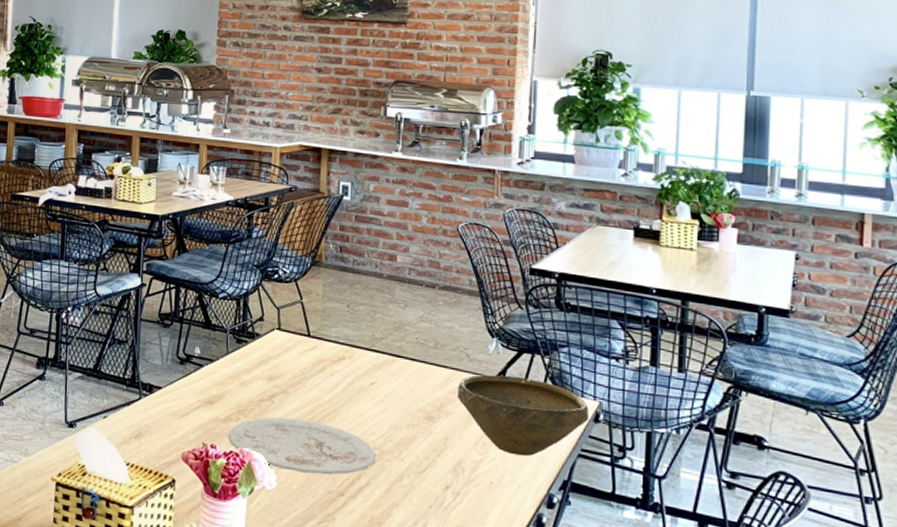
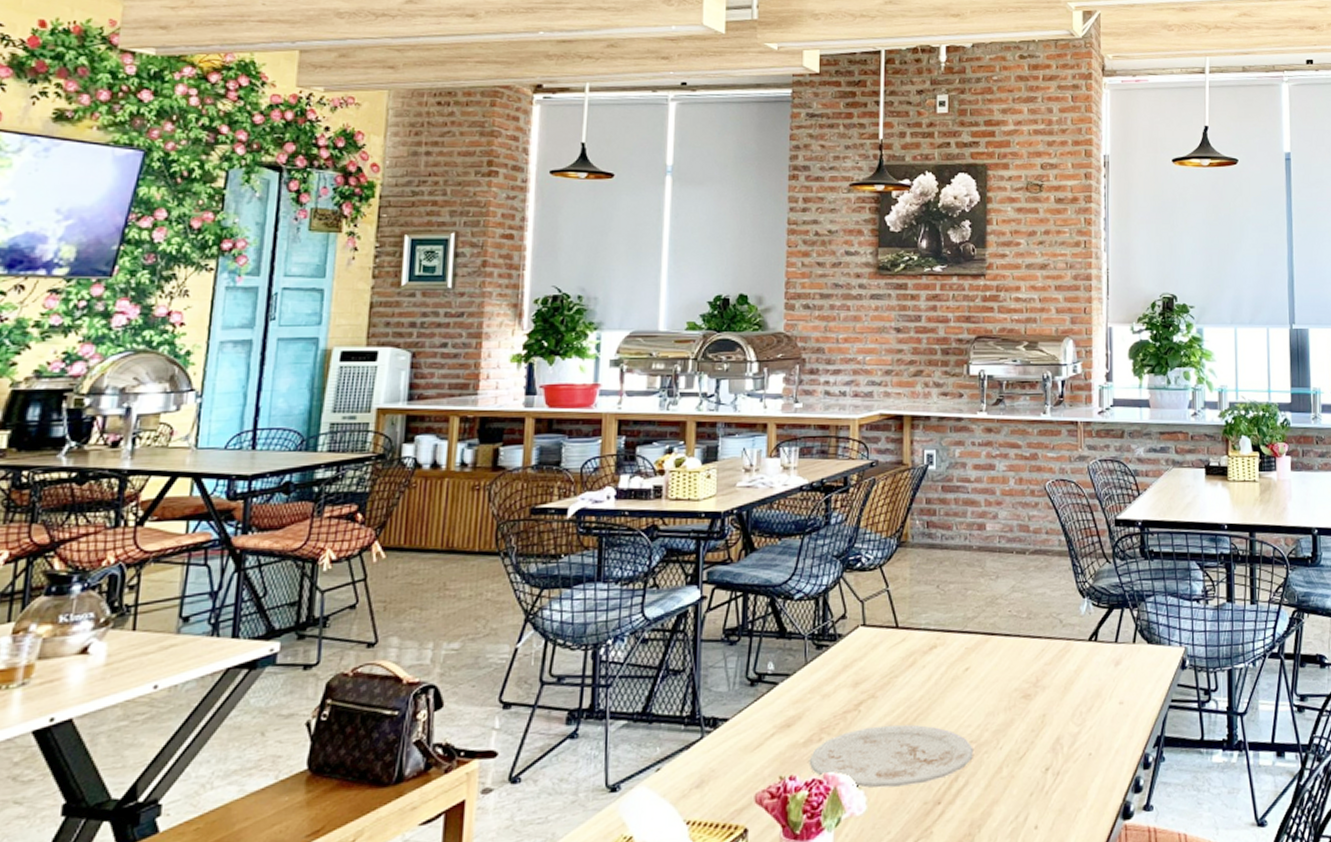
bowl: present [456,375,589,457] -> none [1052,634,1176,720]

